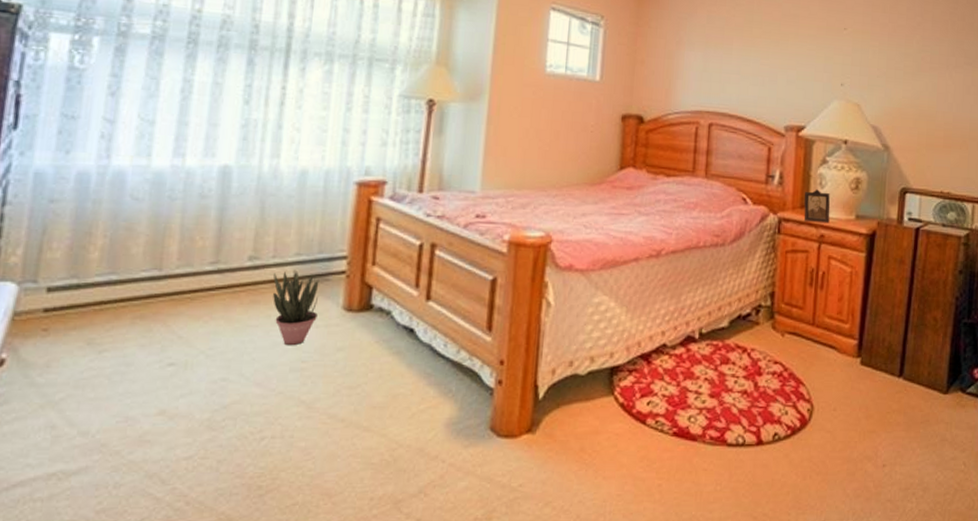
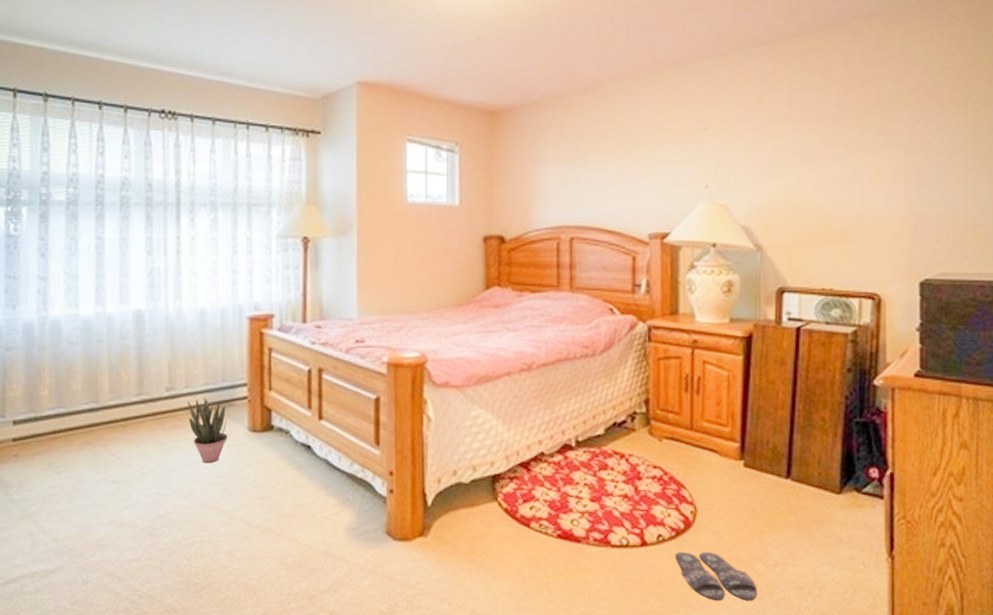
slippers: none [789,451,866,503] -> present [675,551,757,601]
photo frame: present [804,189,830,224] -> none [673,295,702,329]

